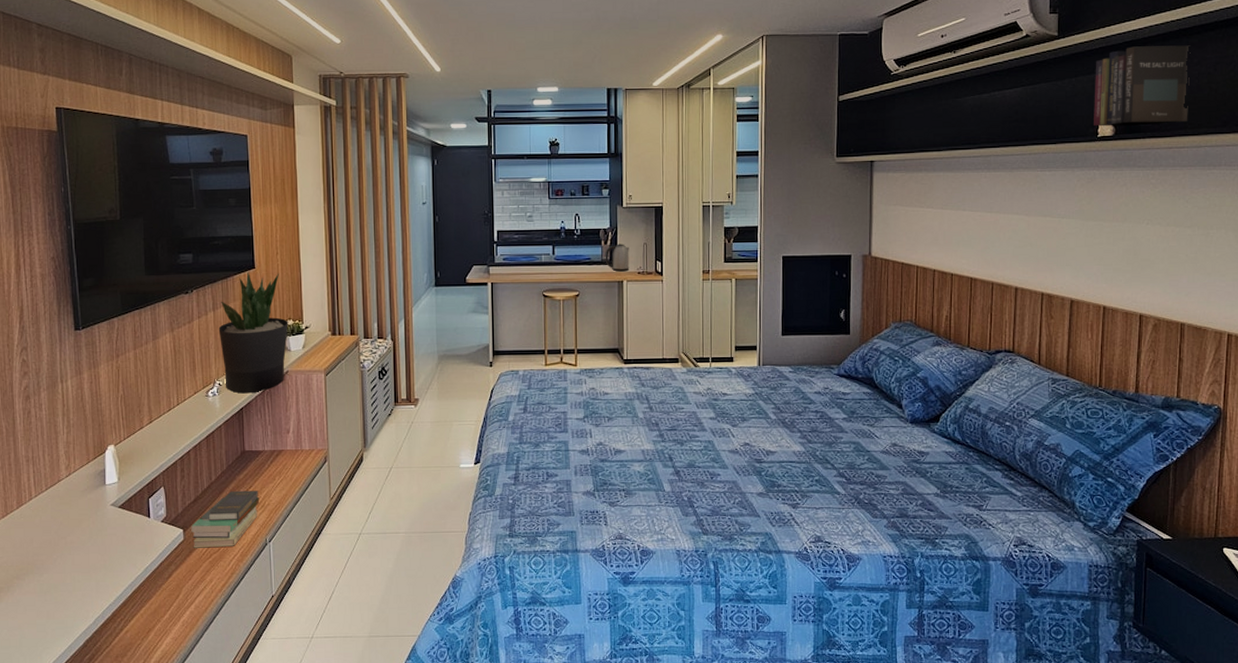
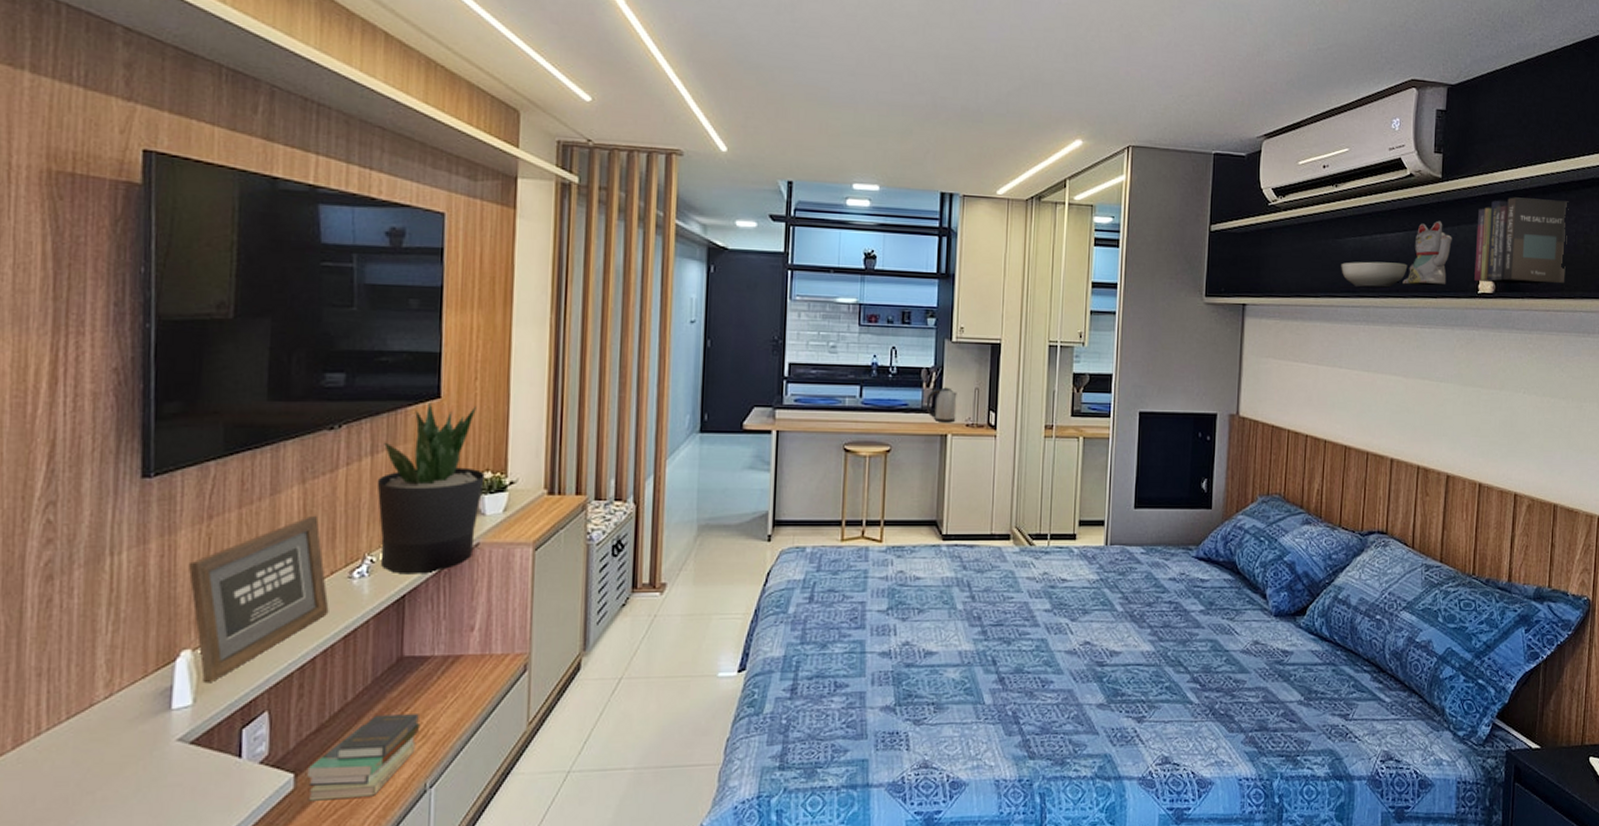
picture frame: none [108,353,196,468] -> present [189,515,329,684]
bowl: none [961,115,1026,140] -> present [1341,261,1408,289]
decorative figurine: none [1022,74,1070,134] -> present [1402,220,1452,286]

